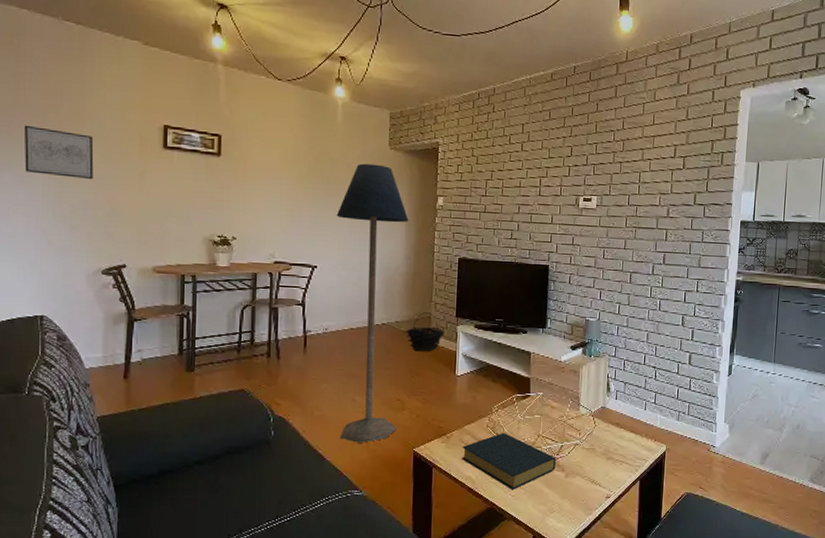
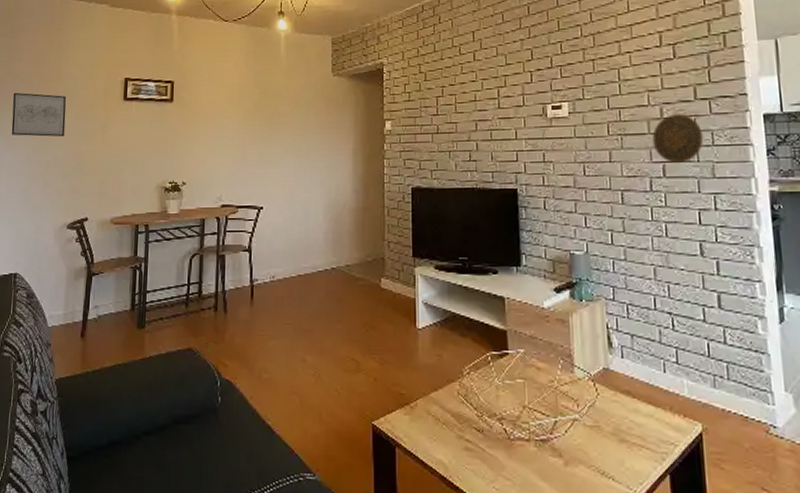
floor lamp: present [336,163,409,443] -> none [281,93,355,413]
basket: present [403,312,445,351] -> none [354,253,401,299]
hardback book: present [462,433,556,489] -> none [430,402,550,481]
decorative plate: none [658,214,697,255] -> present [652,114,704,164]

